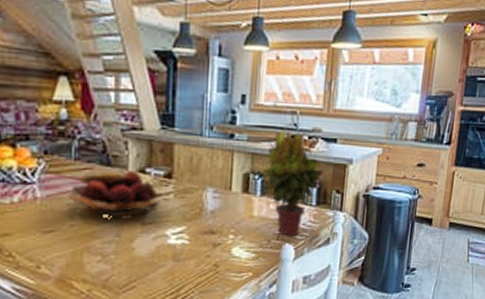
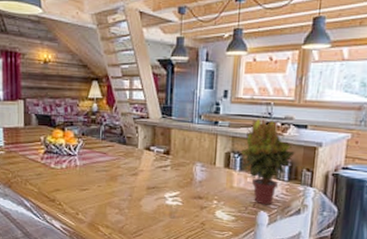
fruit basket: present [68,169,163,219] -> none [97,146,163,184]

